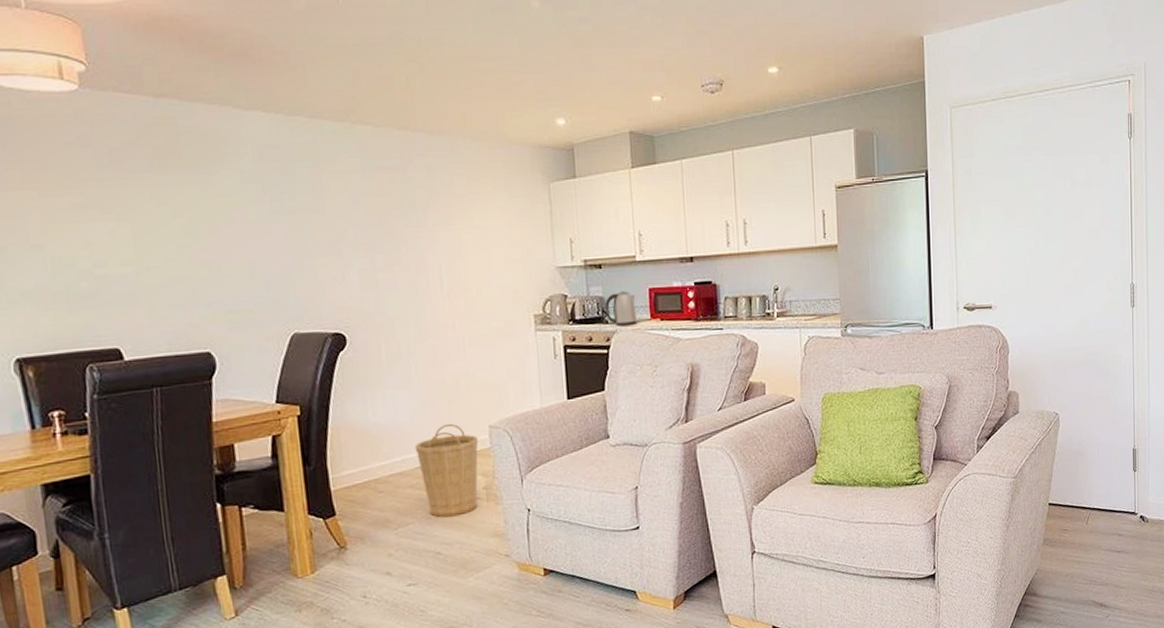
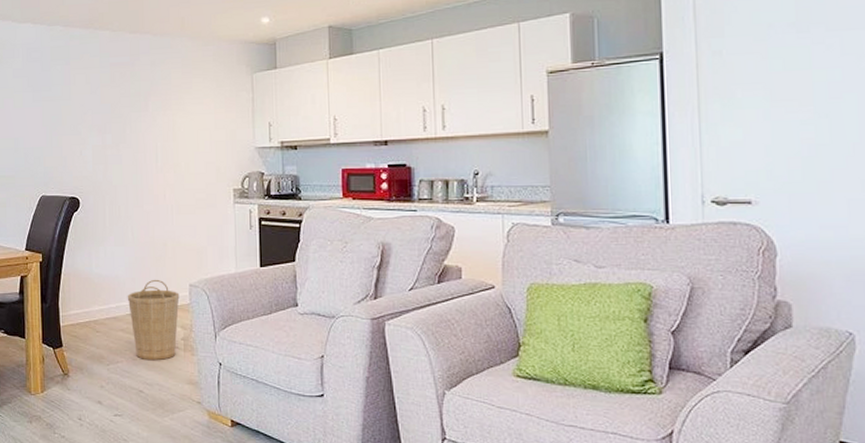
kettle: present [604,291,638,327] -> none [298,171,330,203]

